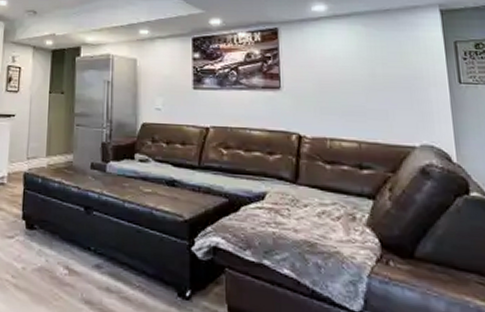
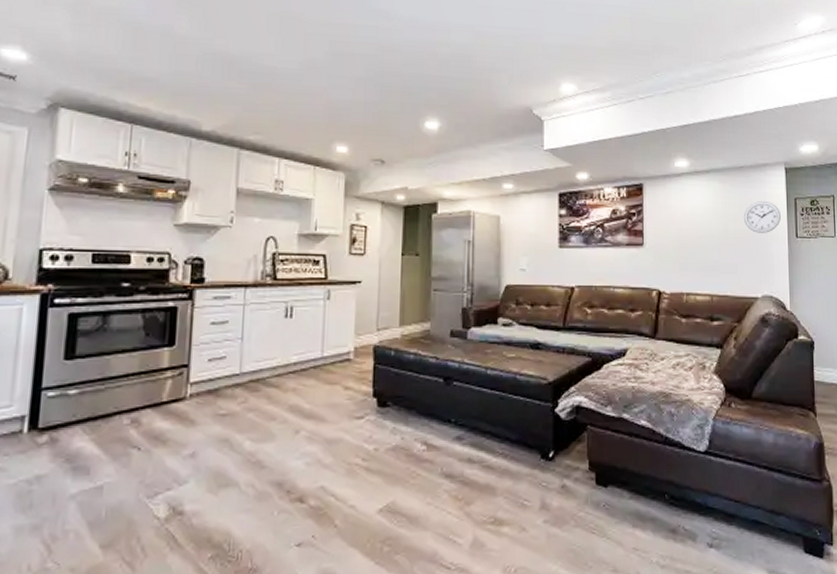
wall clock: none [392,45,438,78] -> present [743,201,781,233]

